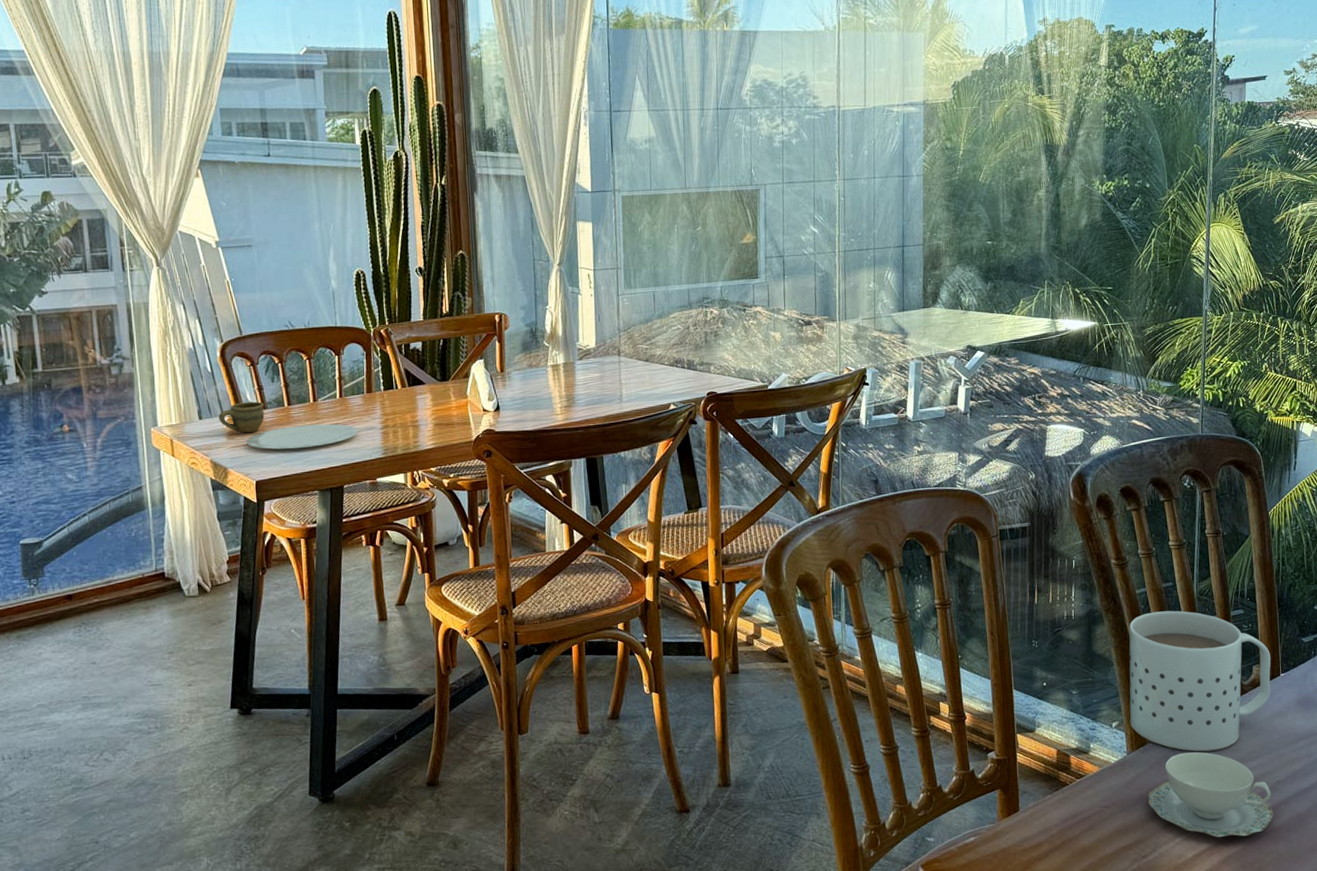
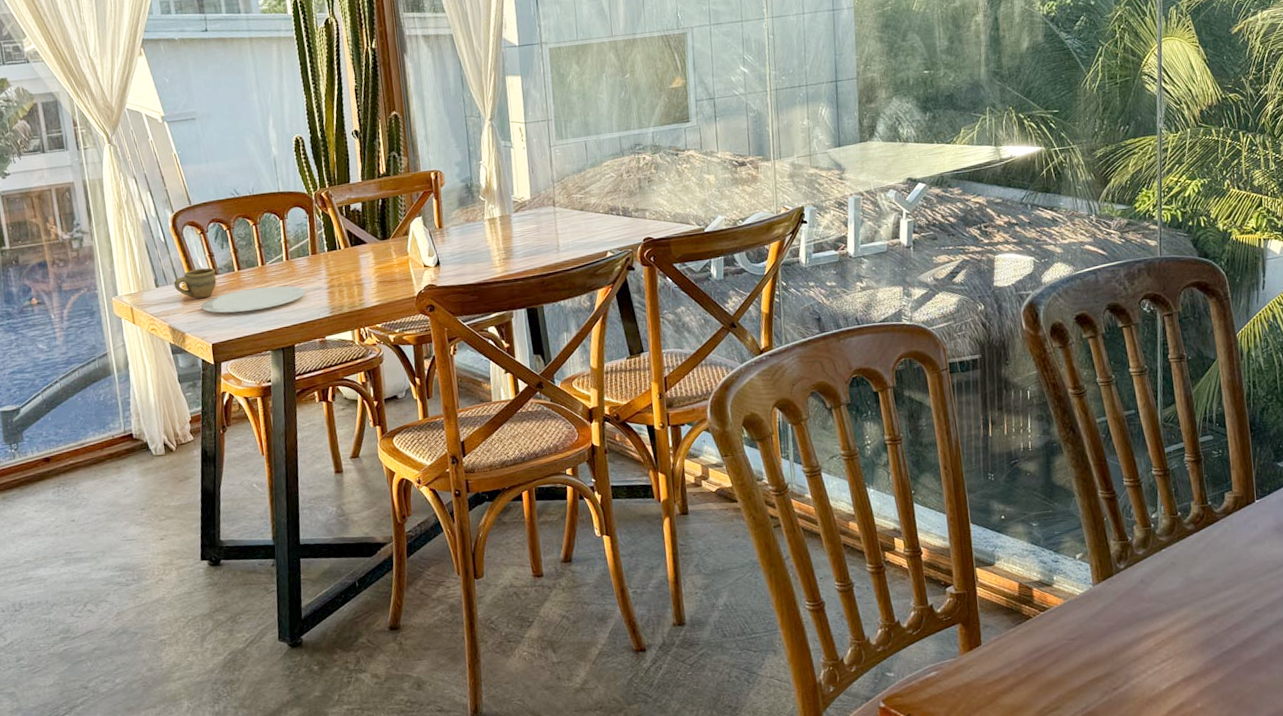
mug: present [1129,610,1271,752] -> none [1089,438,1246,582]
teacup: present [1147,751,1273,838] -> none [1116,582,1253,669]

